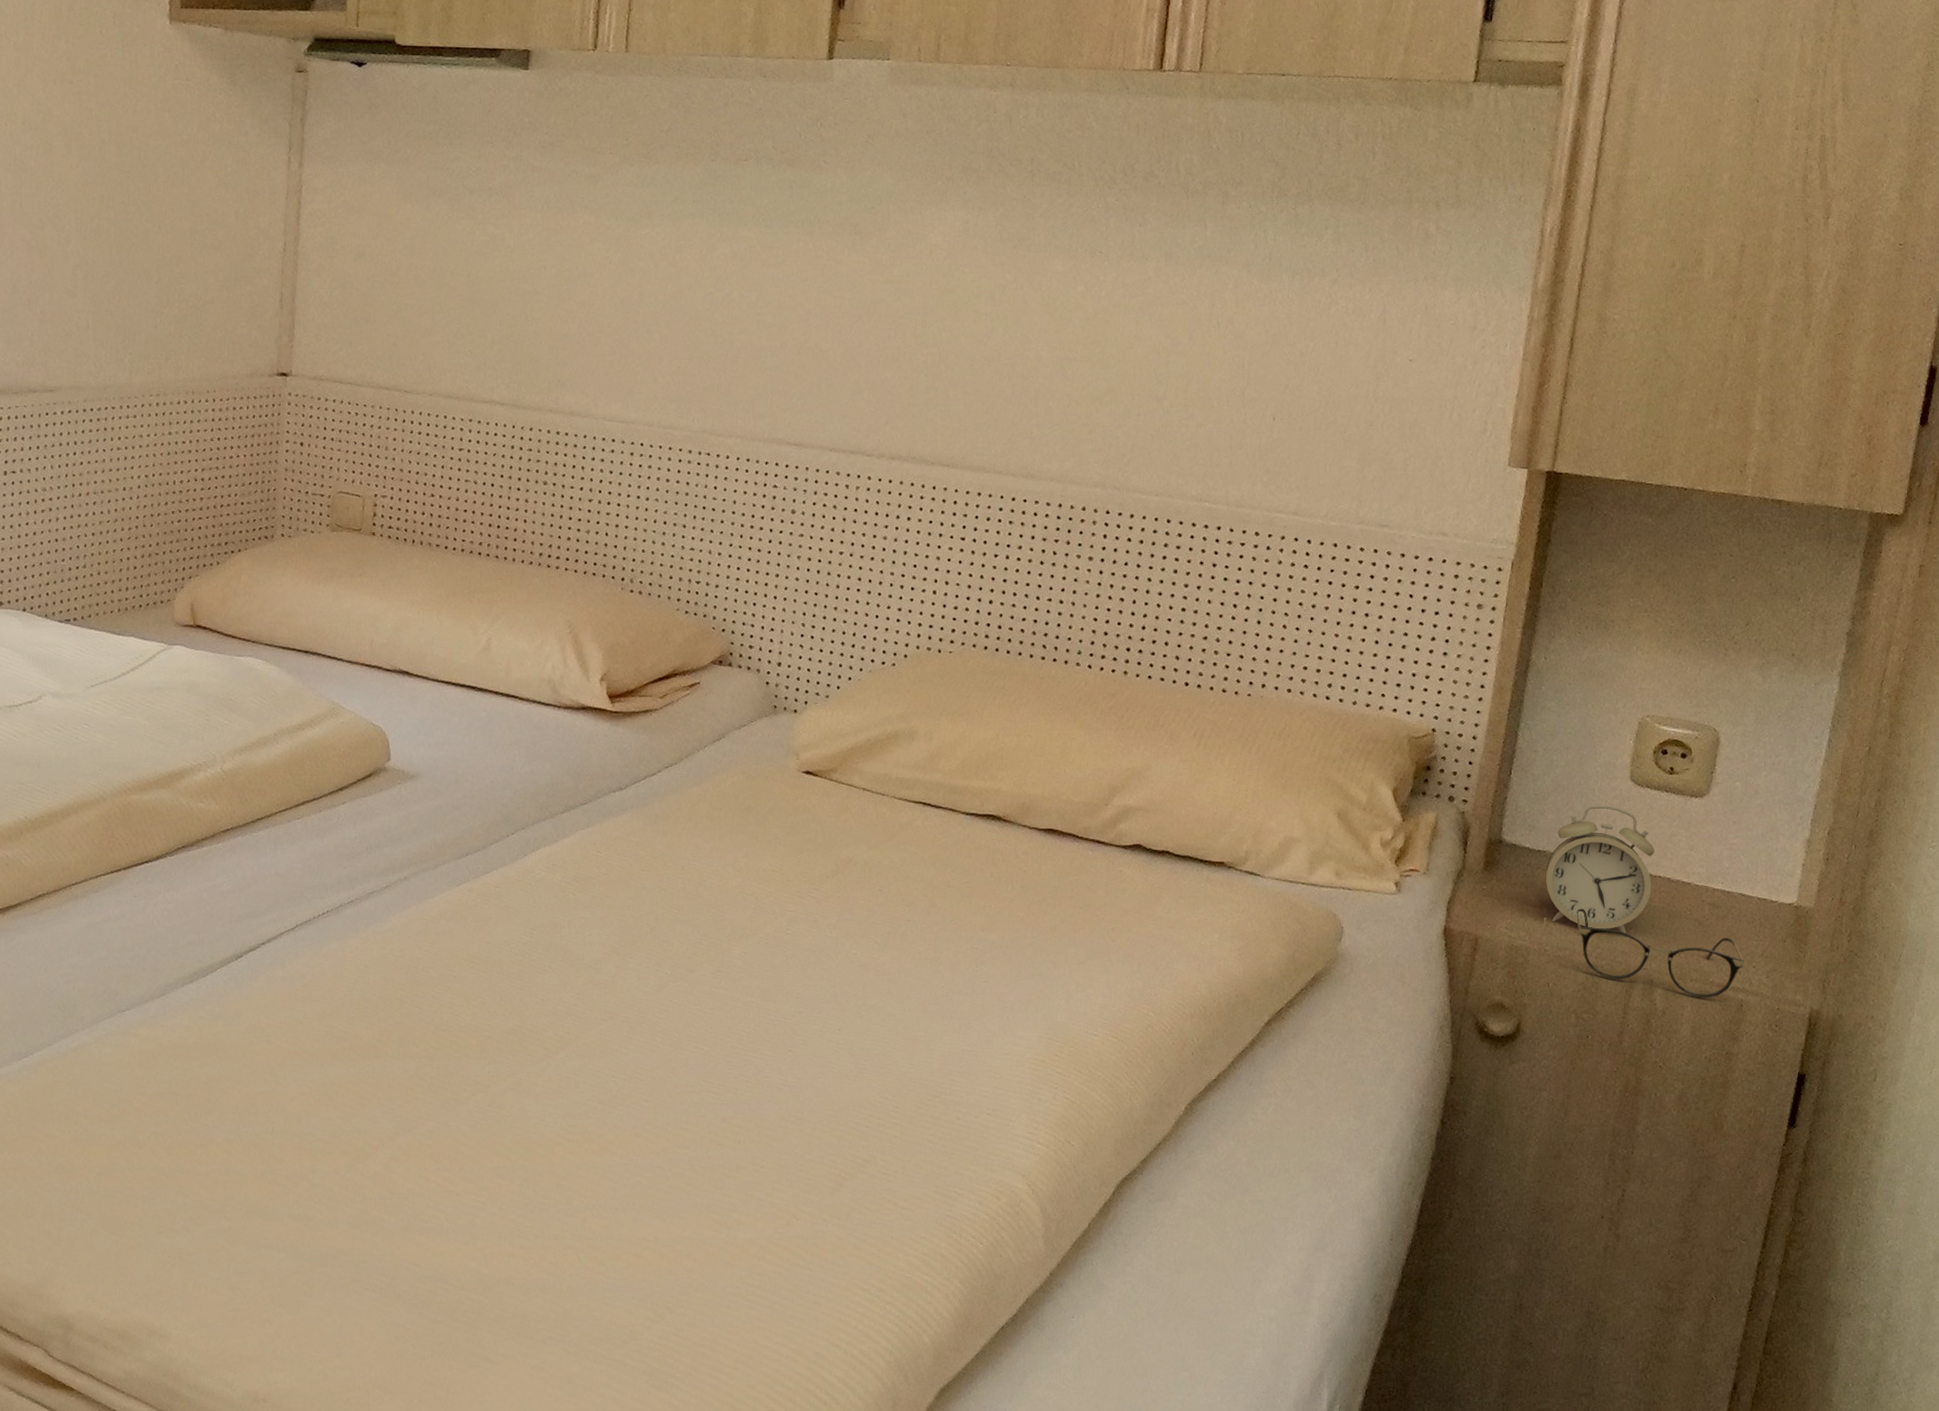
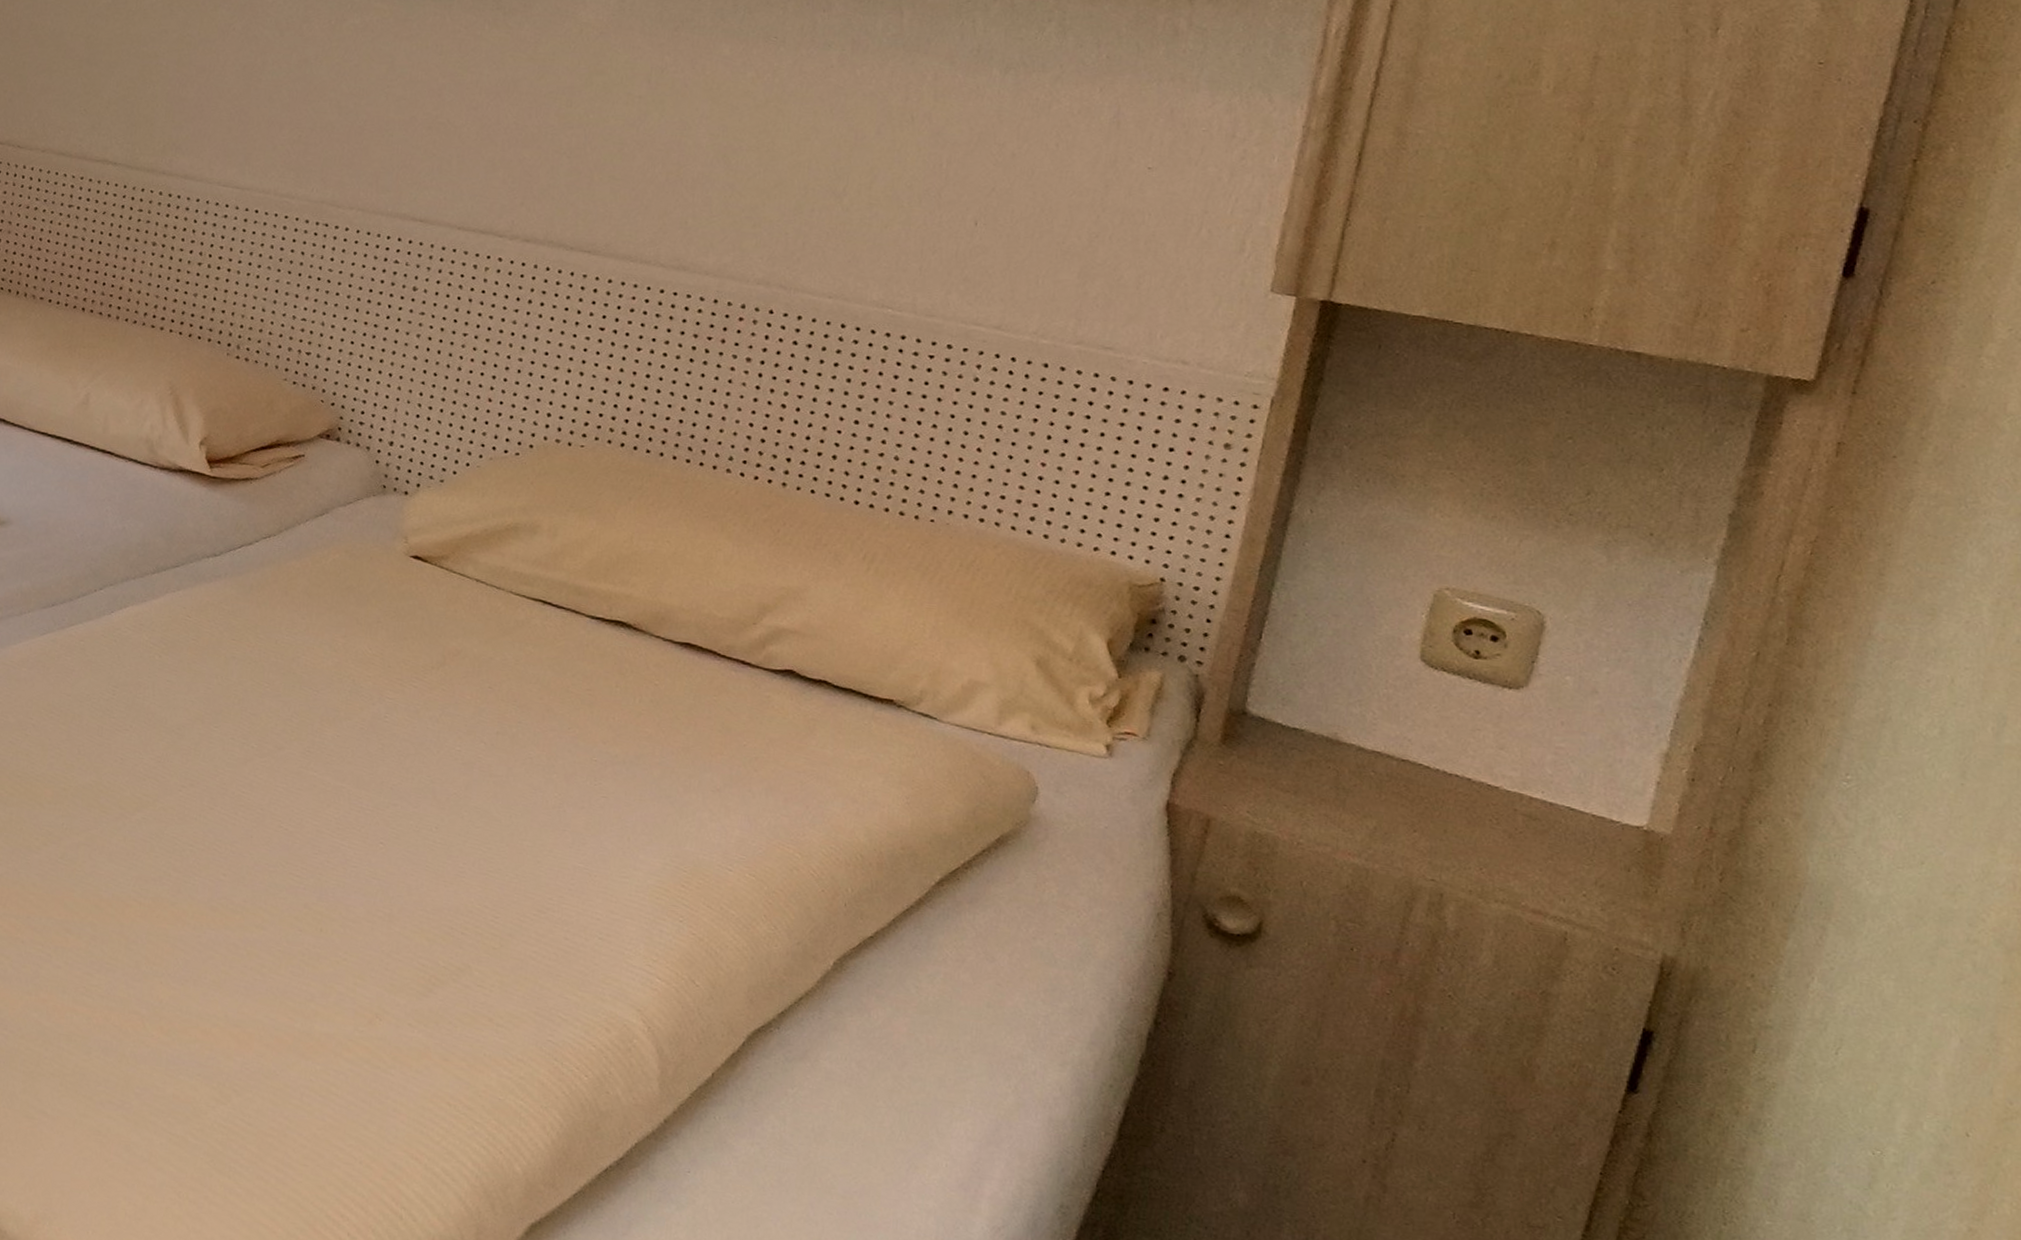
alarm clock: present [1545,805,1655,933] -> none [1302,684,1451,835]
eyeglasses: present [1576,908,1744,998] -> none [1342,800,1571,925]

